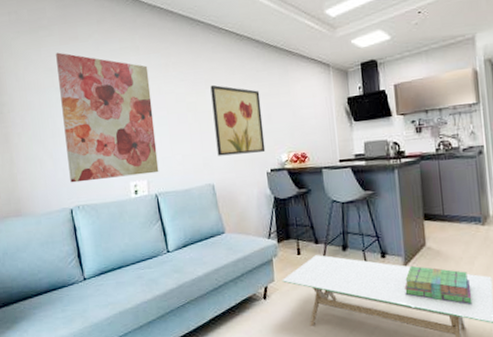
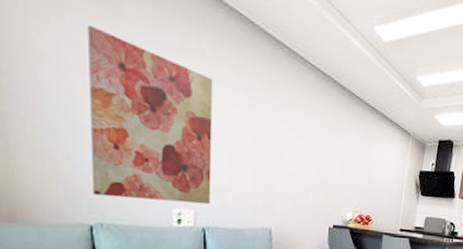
wall art: present [210,84,266,156] -> none [280,122,337,206]

